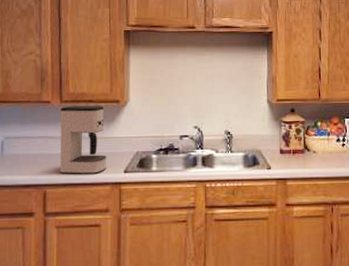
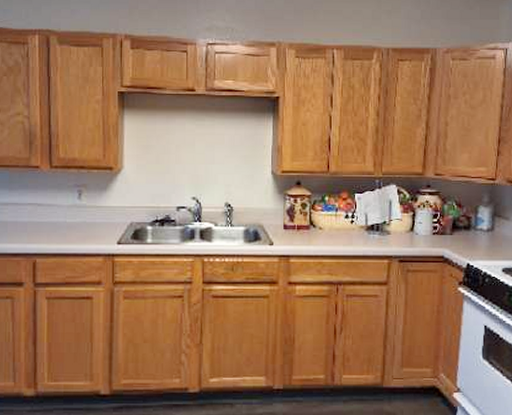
coffee maker: present [60,105,107,174] -> none [50,171,100,244]

